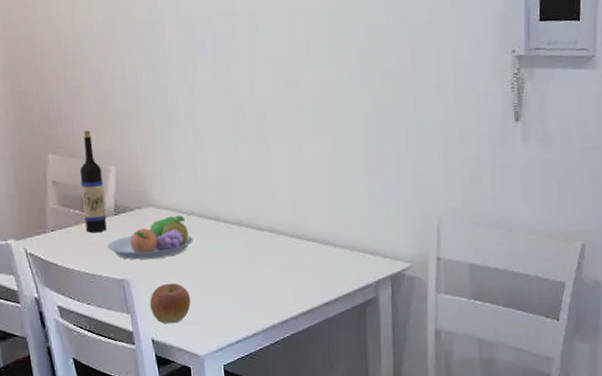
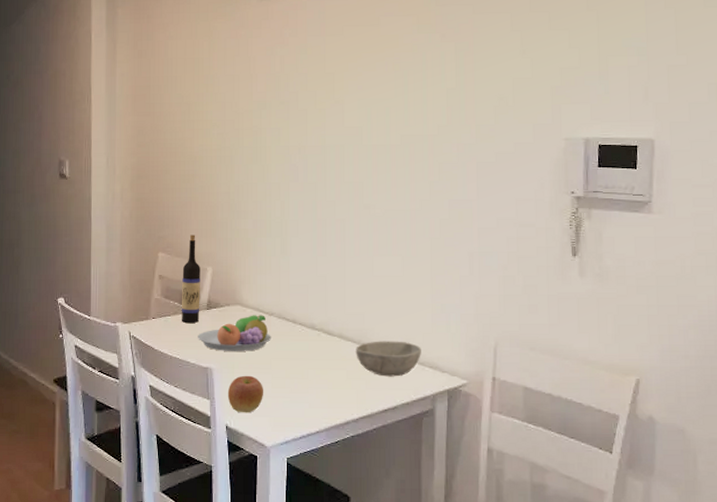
bowl: none [289,229,361,269] -> present [356,341,421,377]

